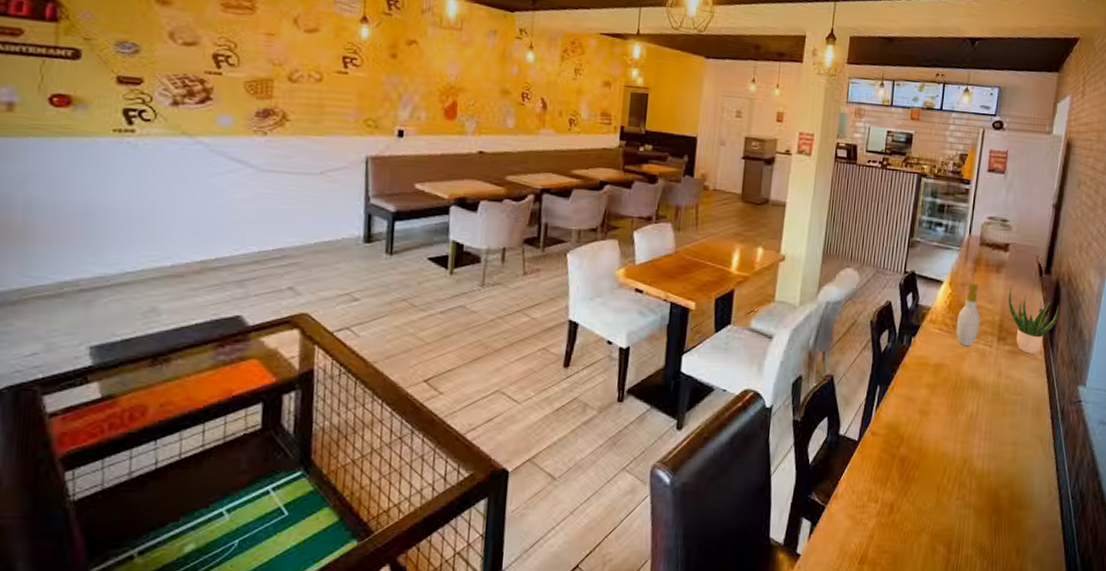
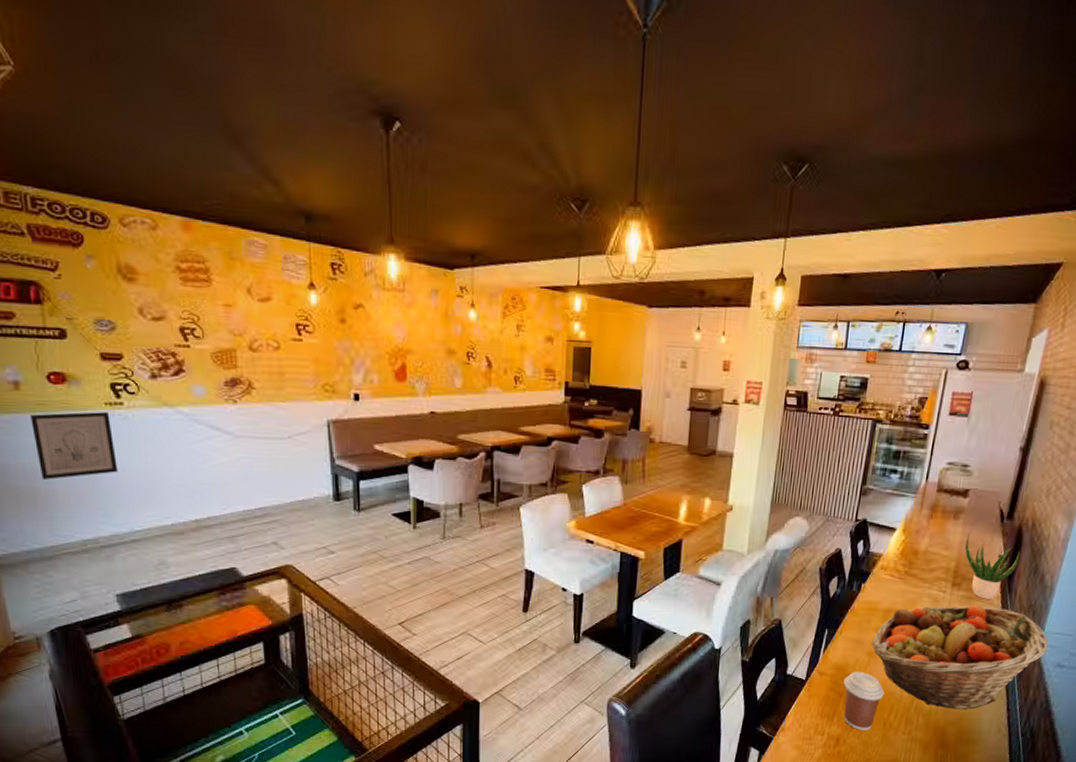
wall art: none [20,138,117,212] -> present [30,412,118,480]
coffee cup: none [896,430,937,496] -> present [843,671,885,730]
fruit basket: none [923,360,1091,471] -> present [872,605,1049,710]
soap bottle: present [956,282,981,347] -> none [908,529,935,592]

